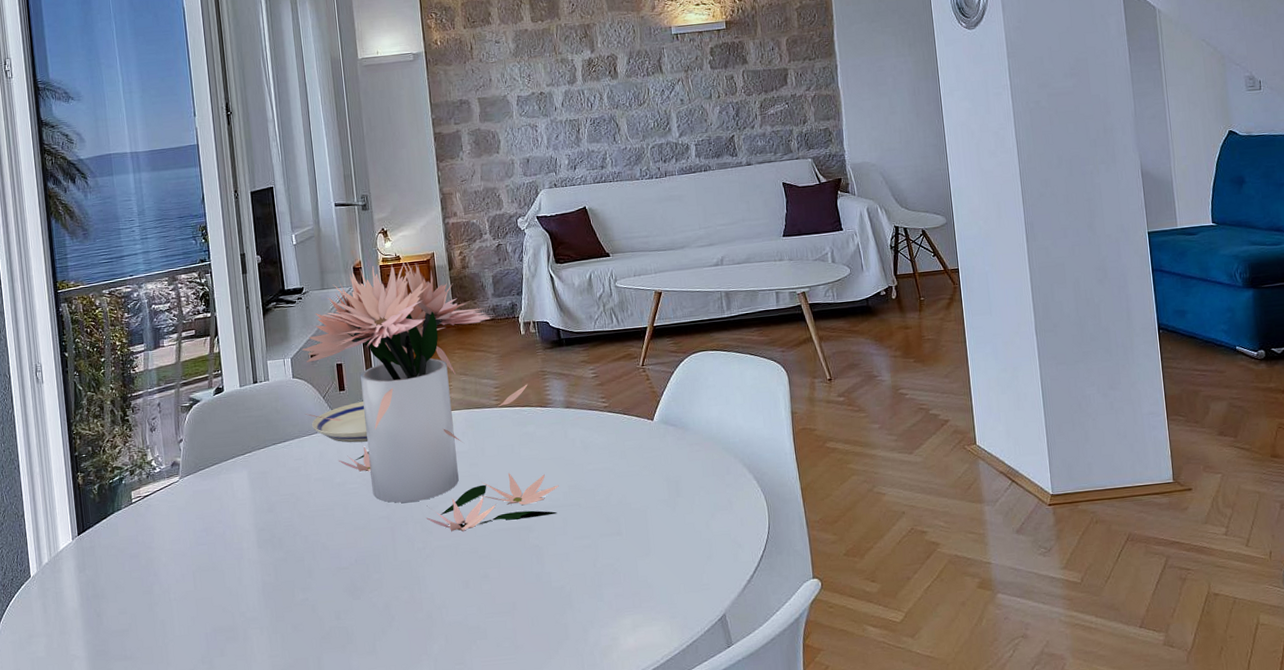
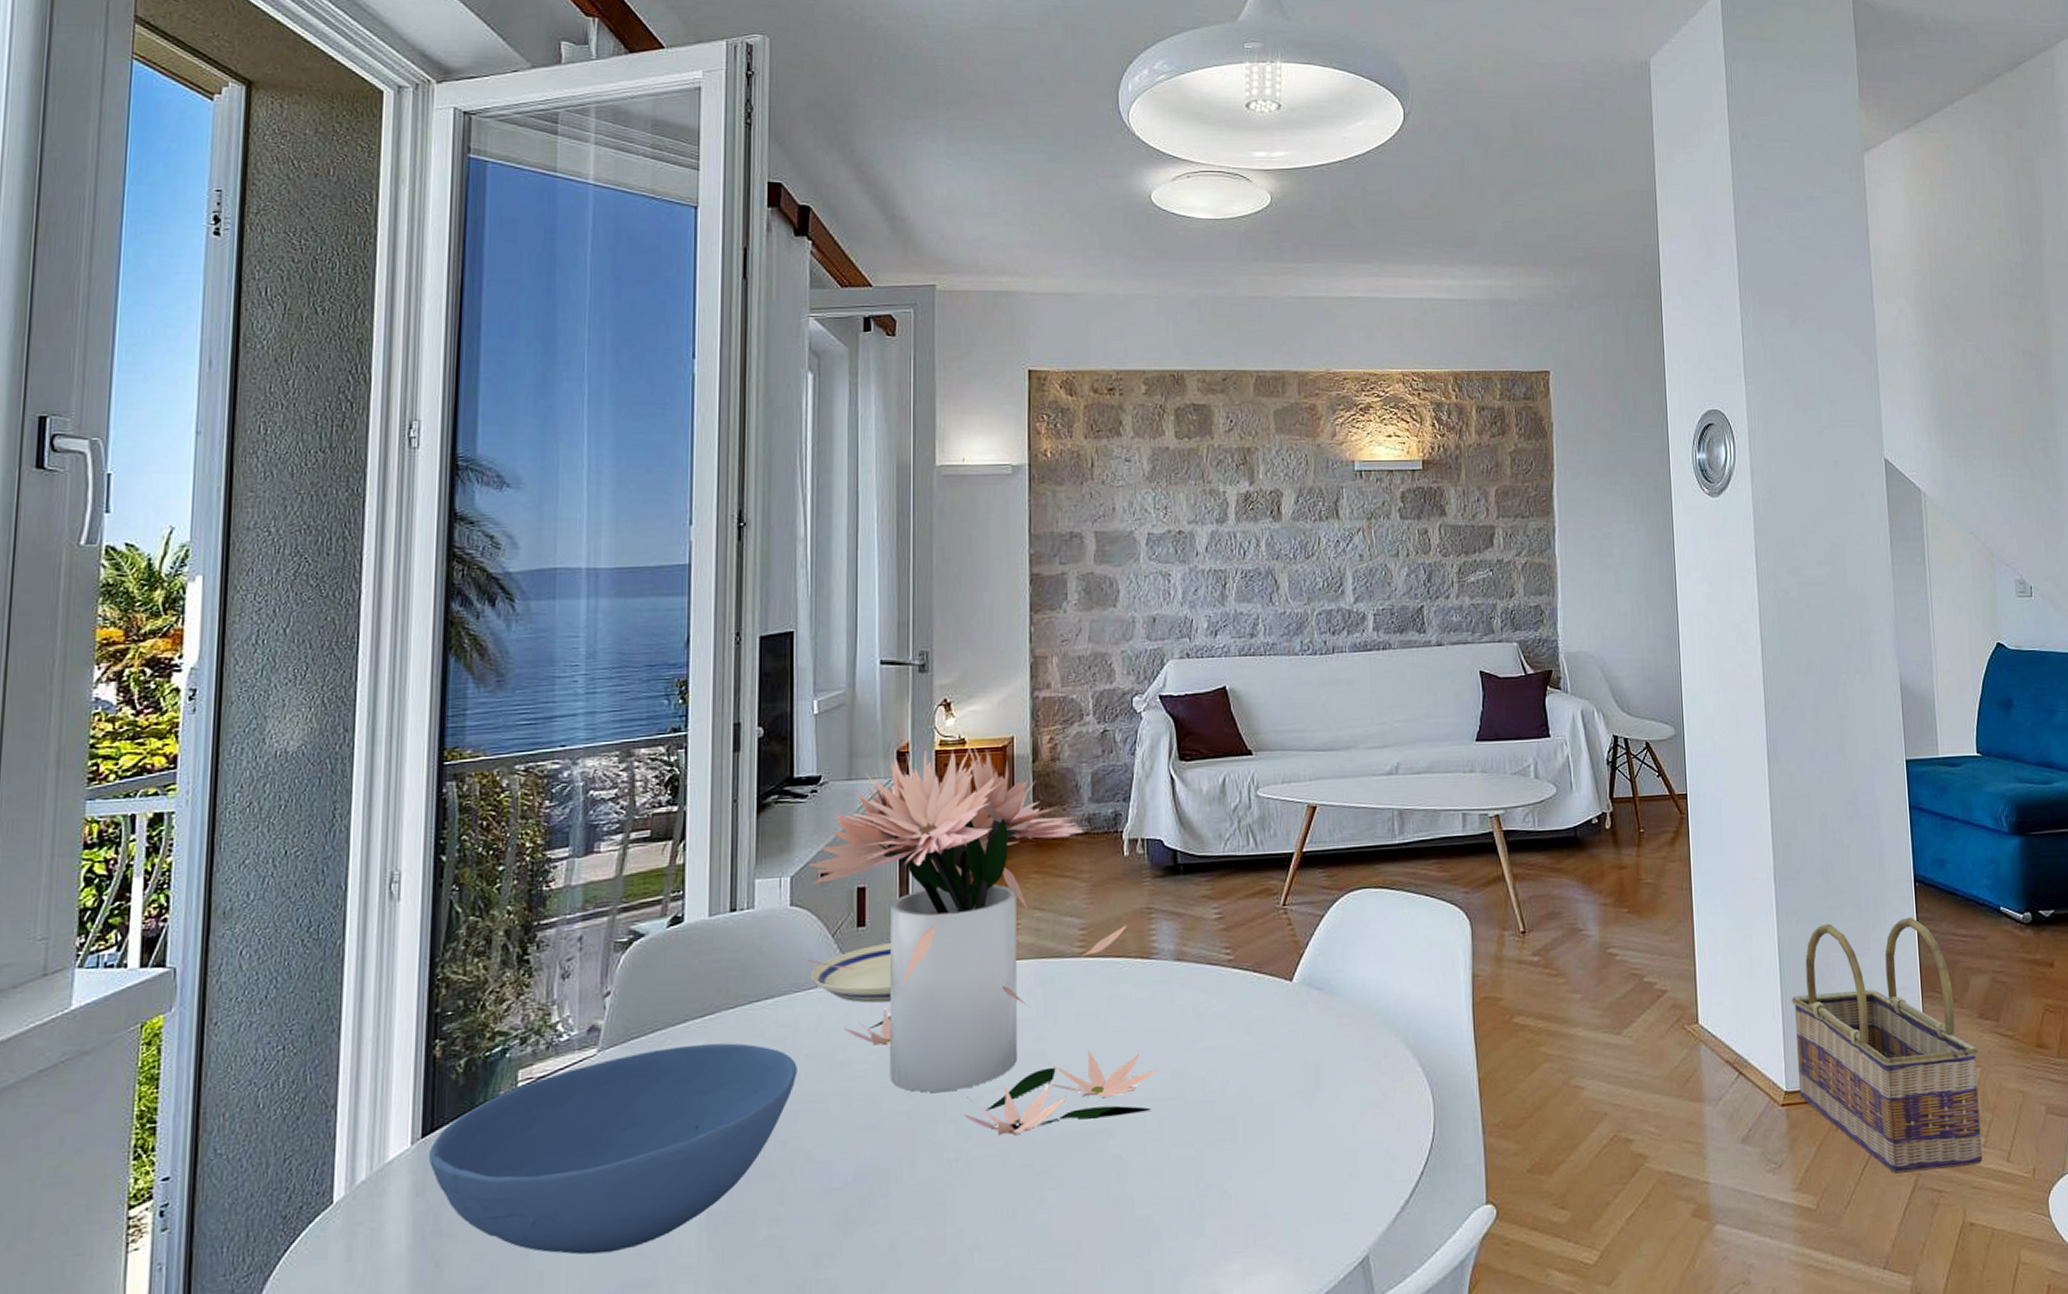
bowl: none [83,471,311,610] -> present [428,1043,797,1255]
basket: none [1054,357,1224,555] -> present [1791,917,1983,1173]

